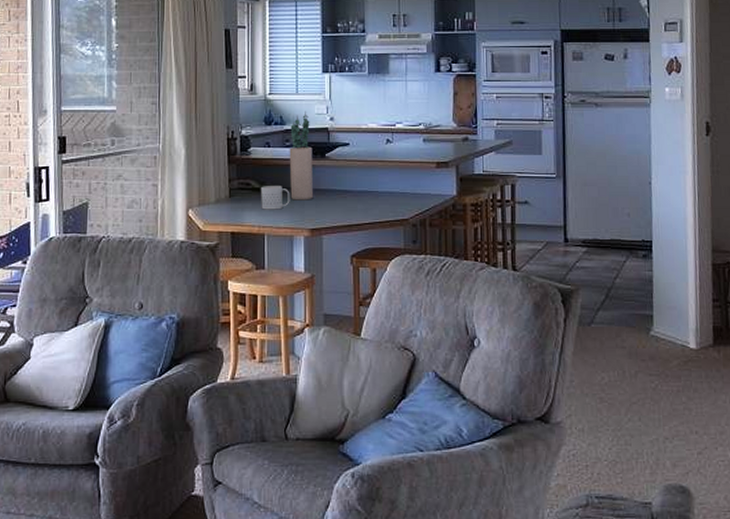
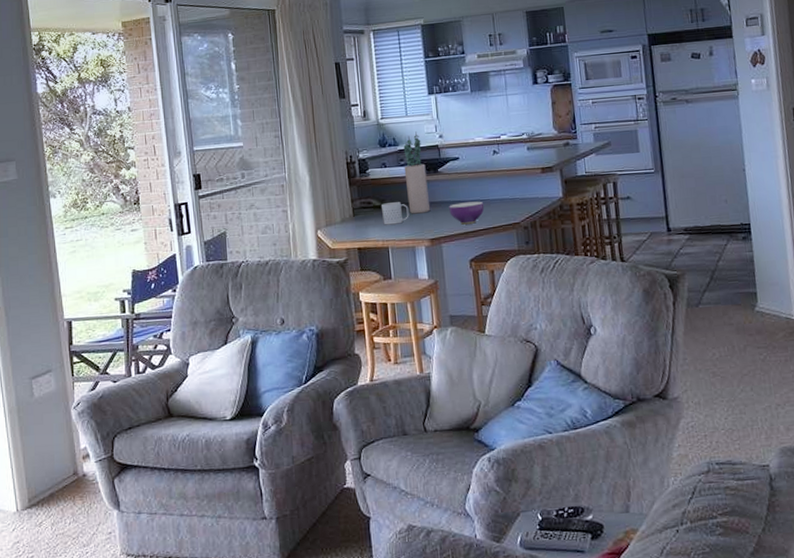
bowl: none [334,192,372,216] -> present [449,201,485,225]

